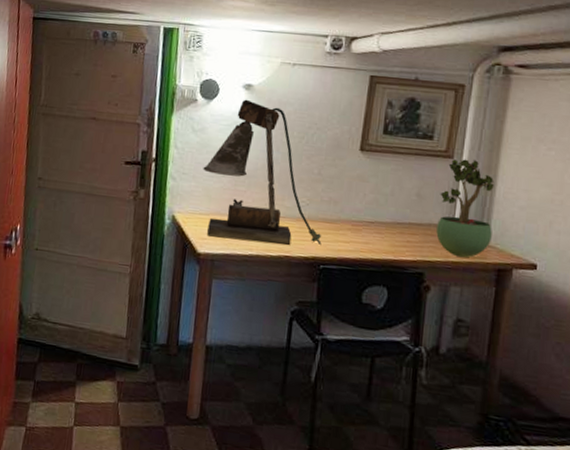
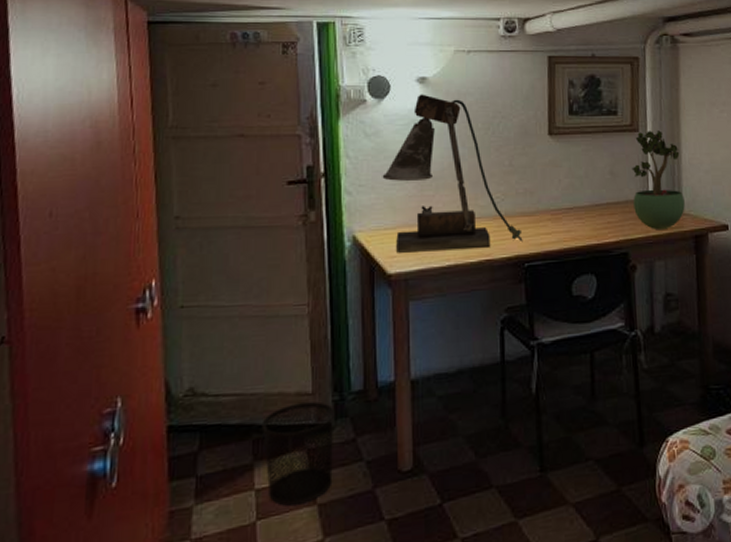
waste bin: none [84,342,142,423] -> present [261,401,335,506]

